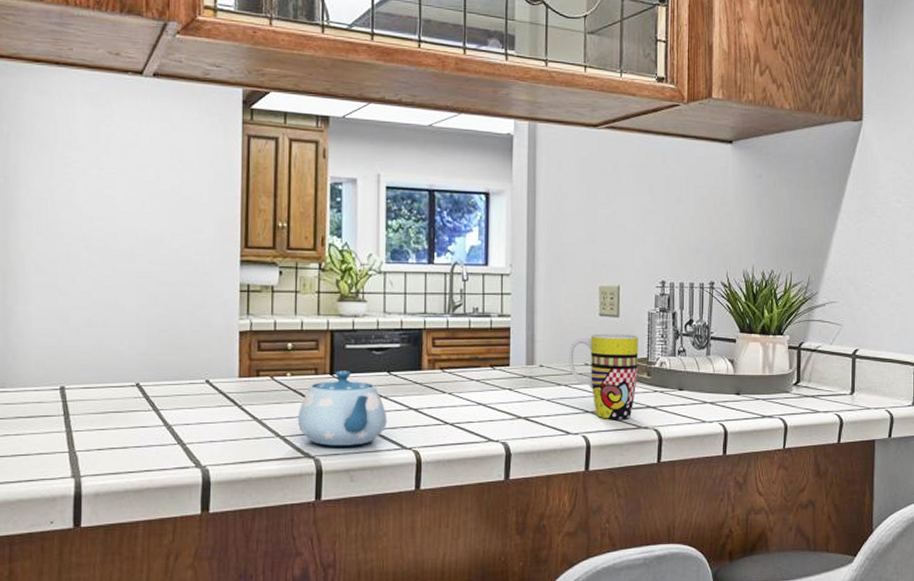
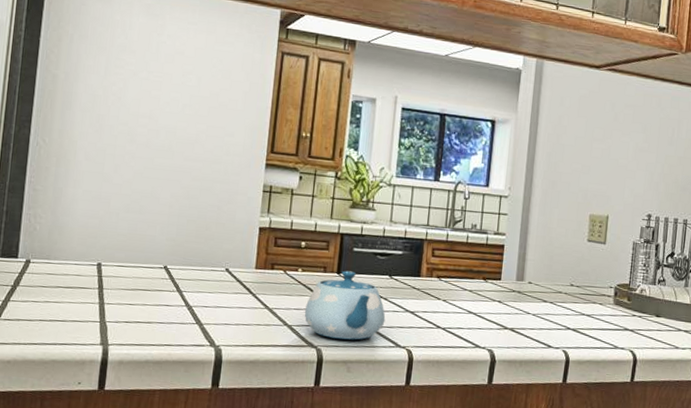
mug: present [569,333,638,419] -> none [555,257,622,339]

